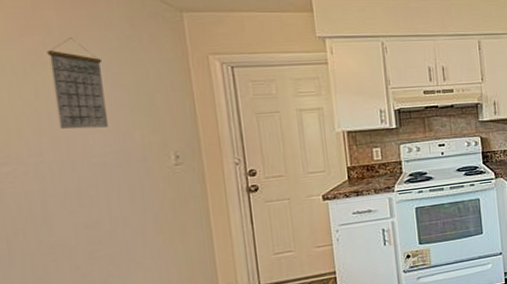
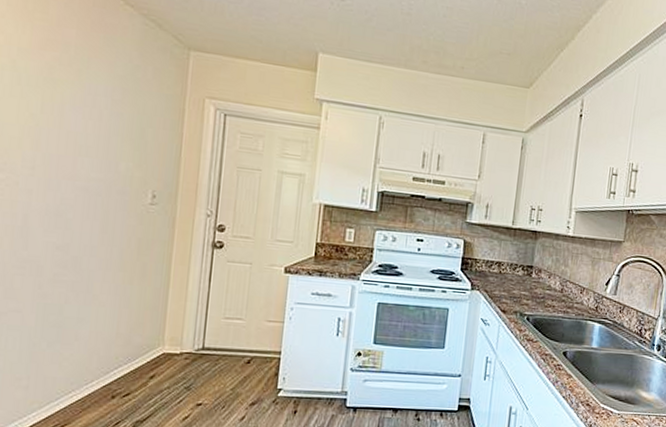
calendar: present [47,38,108,130] -> none [55,58,107,153]

